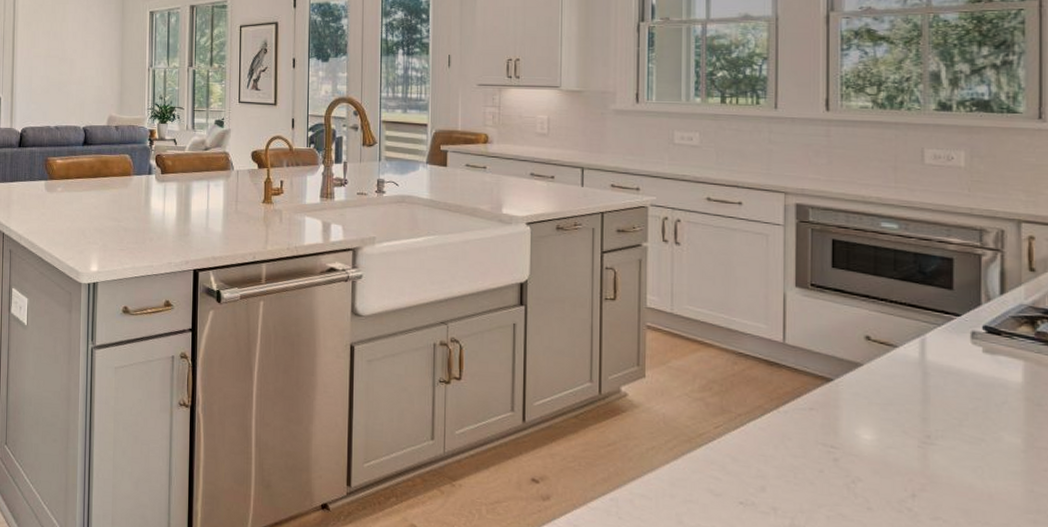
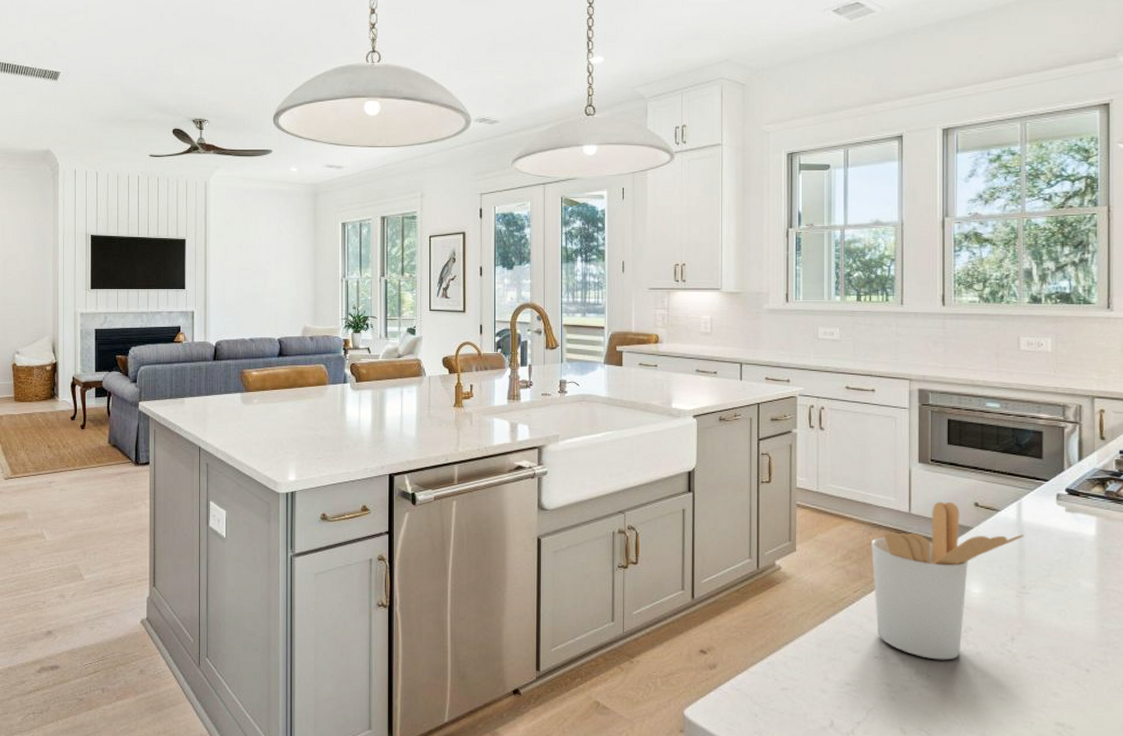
utensil holder: none [736,332,929,514] -> present [871,501,1024,660]

